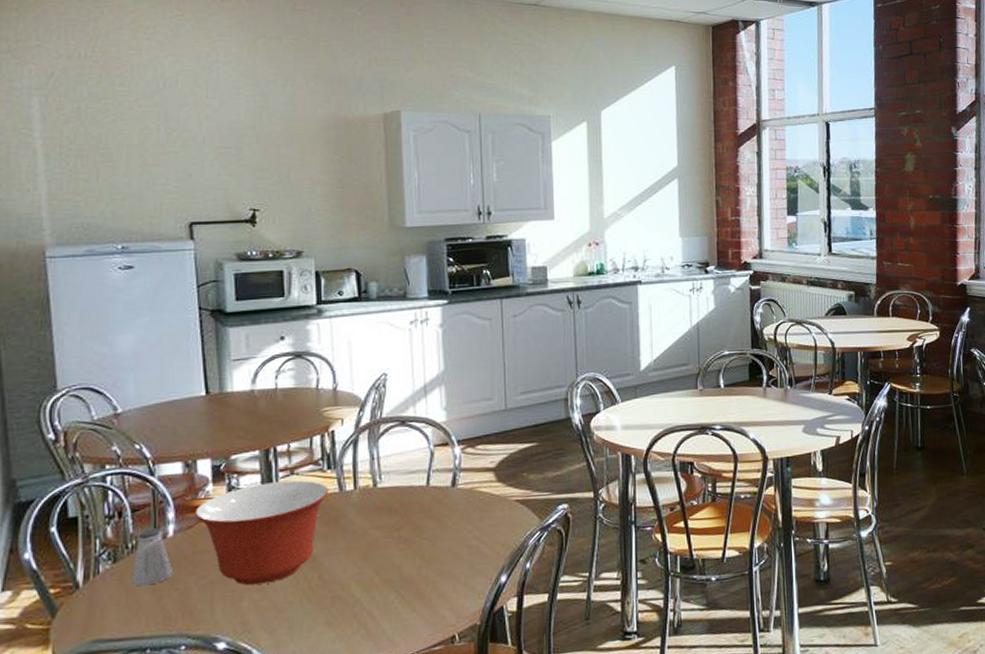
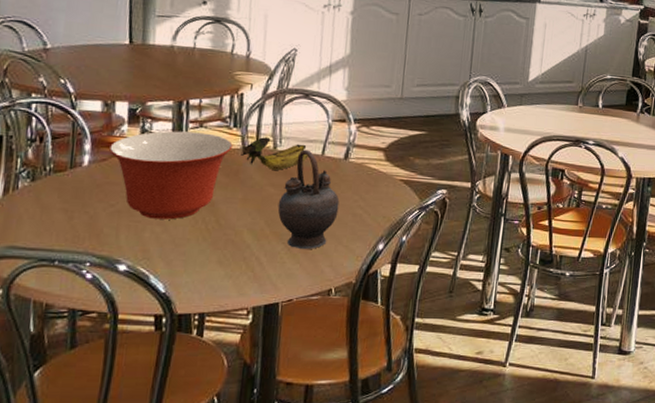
saltshaker: present [131,528,174,587] -> none [46,156,86,206]
banana: none [337,475,412,510] -> present [240,137,309,170]
teapot: none [385,482,452,595] -> present [277,149,340,249]

